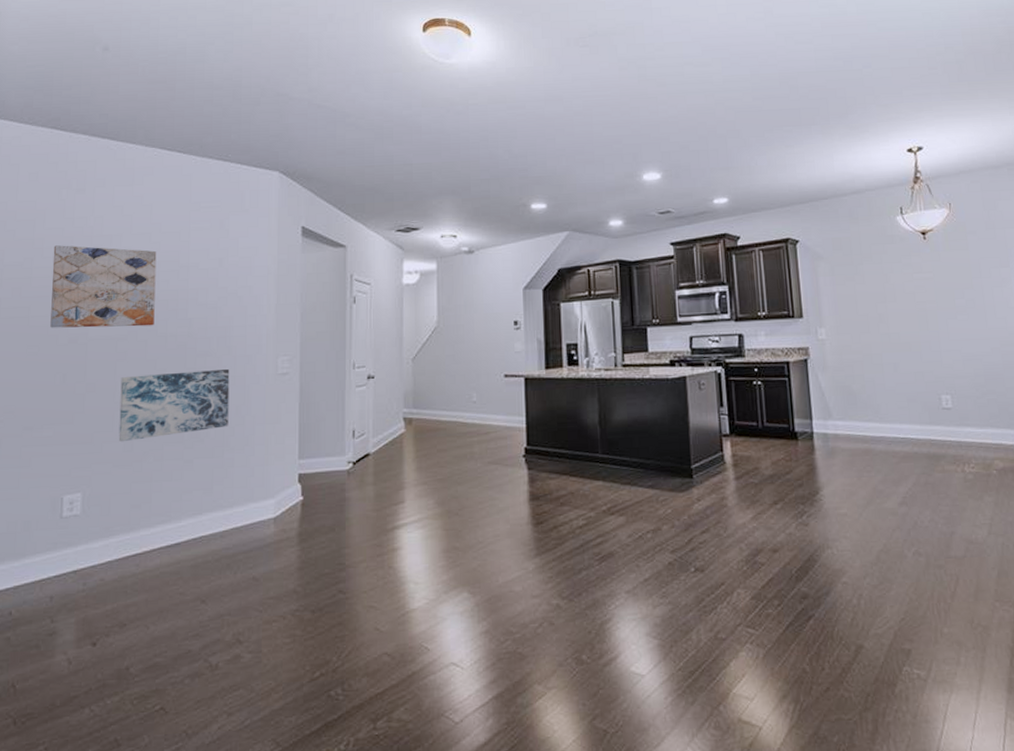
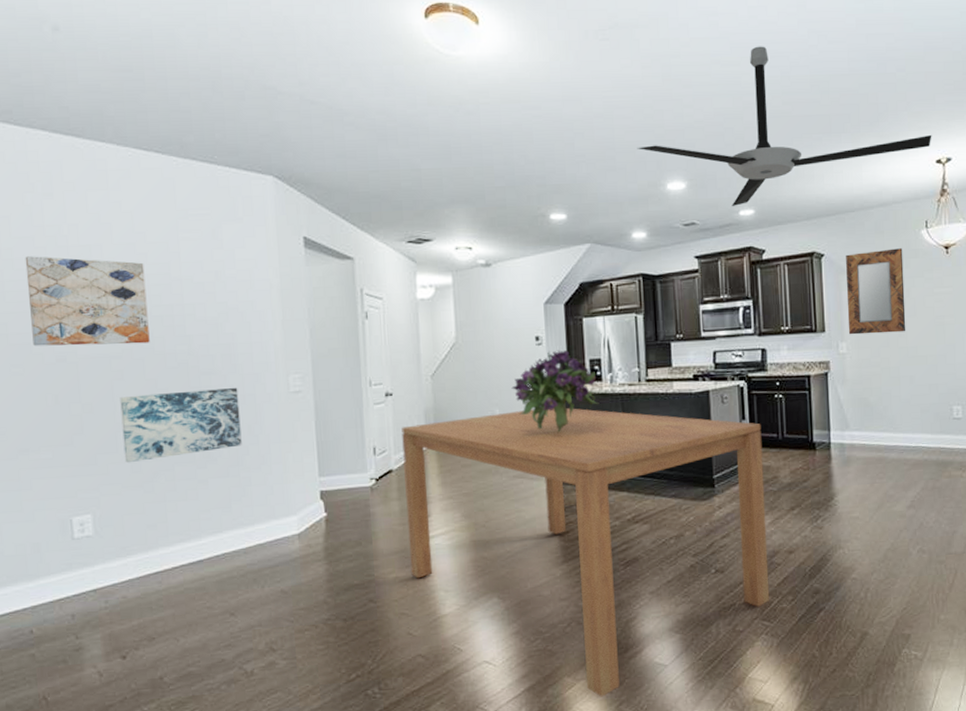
dining table: none [381,392,753,710] -> present [401,408,769,697]
bouquet: none [489,334,576,418] -> present [511,350,600,433]
ceiling fan: none [614,48,902,195] -> present [637,46,932,206]
home mirror: none [821,234,887,321] -> present [846,248,906,335]

